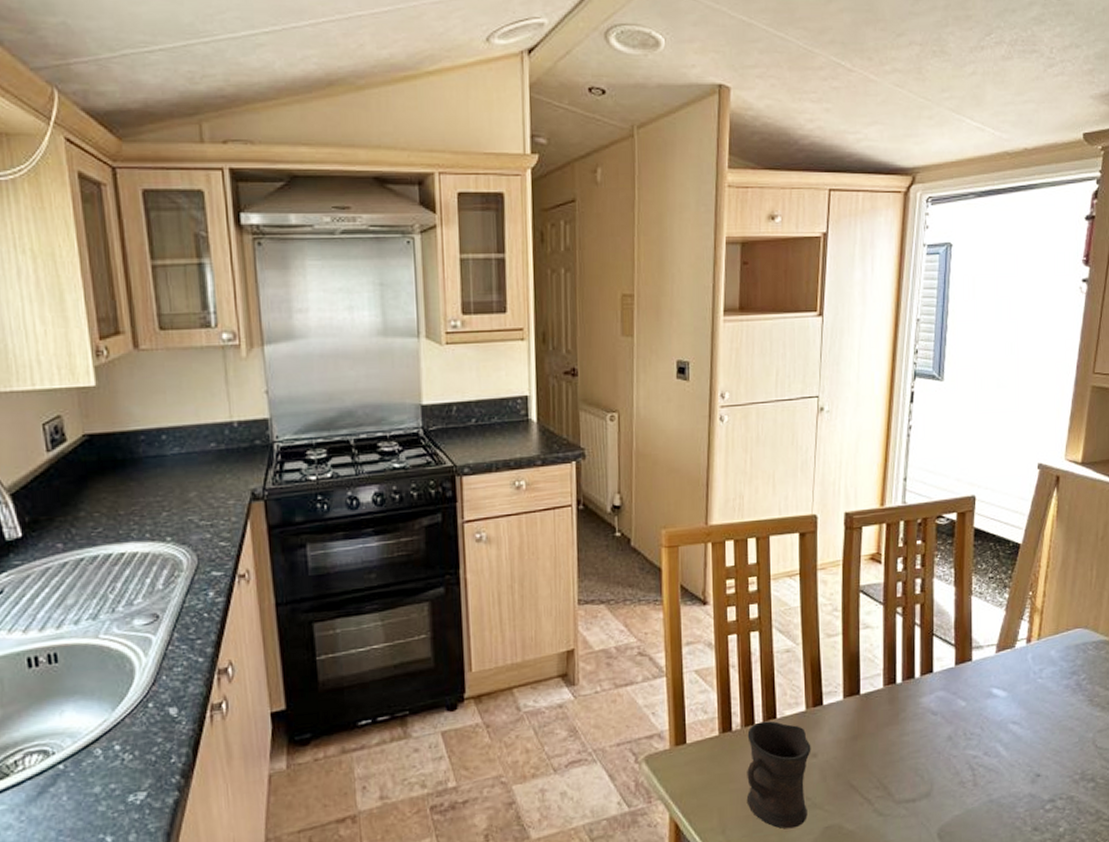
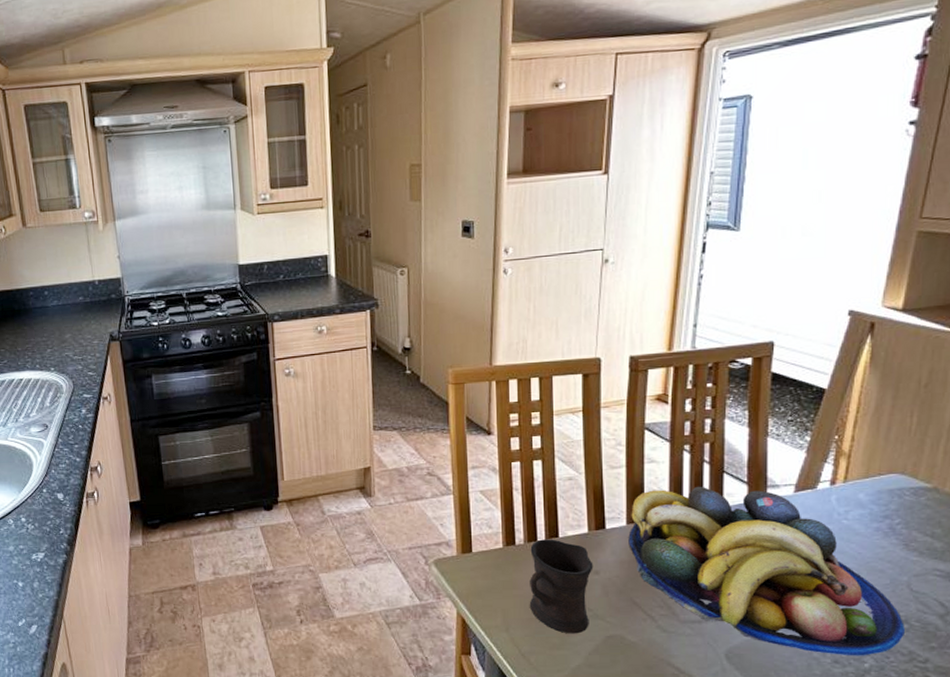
fruit bowl: none [845,651,1092,822] -> present [628,486,905,656]

